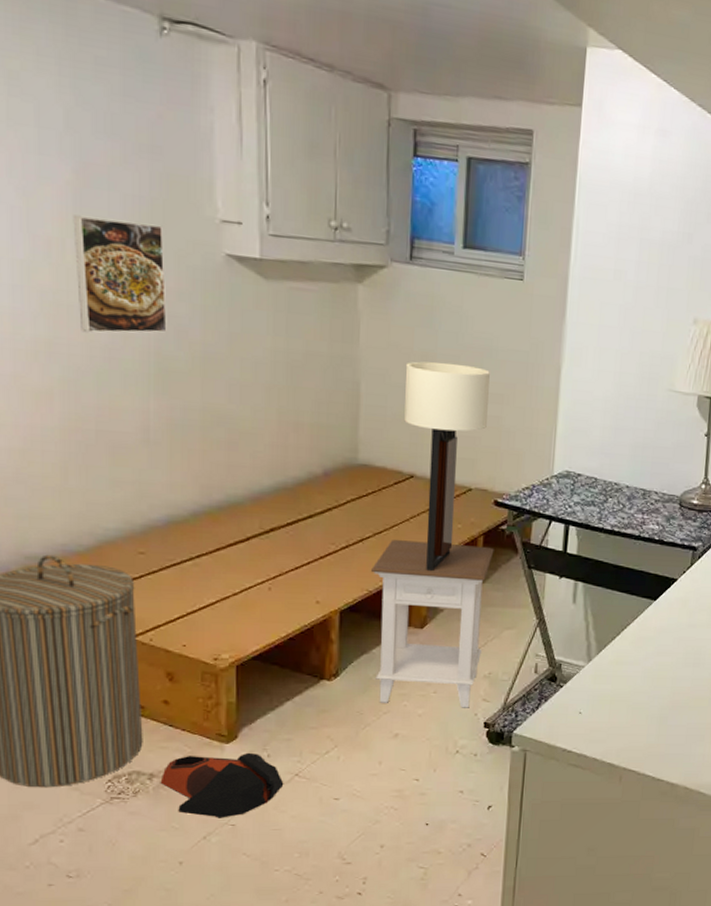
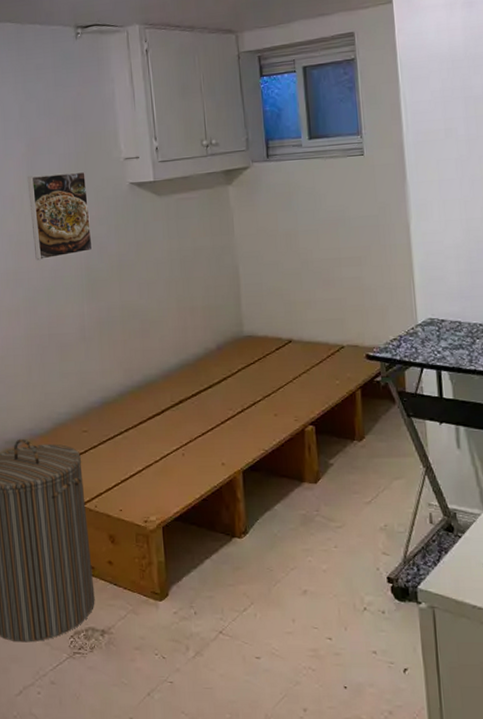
bag: present [160,752,284,818] -> none [110,610,211,675]
nightstand: present [370,540,494,708] -> none [264,399,375,563]
table lamp: present [404,361,490,572] -> none [273,236,350,428]

